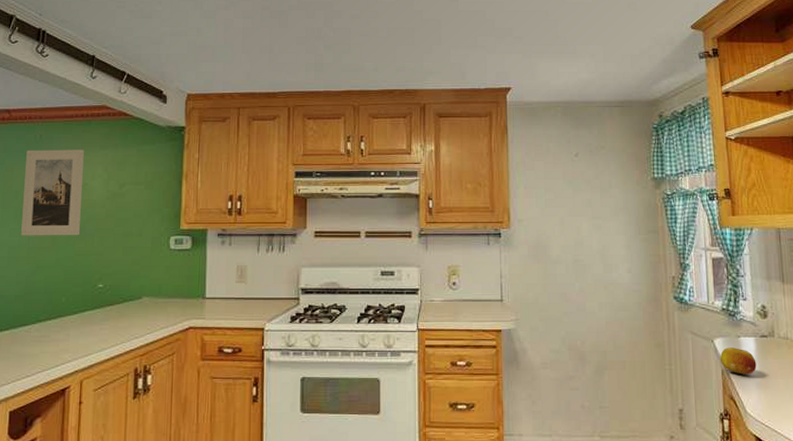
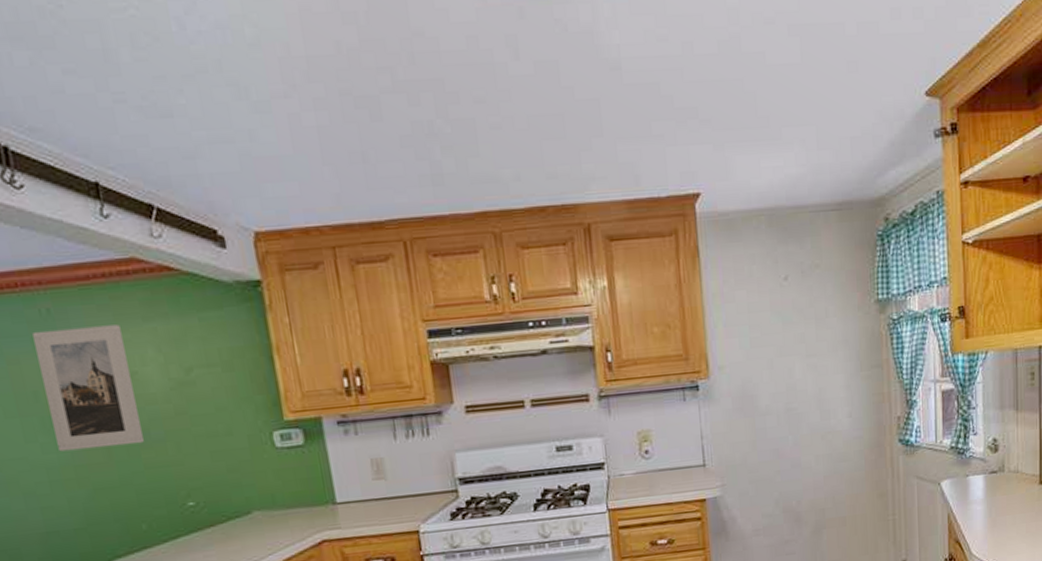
fruit: present [719,347,757,374] -> none [946,488,984,516]

